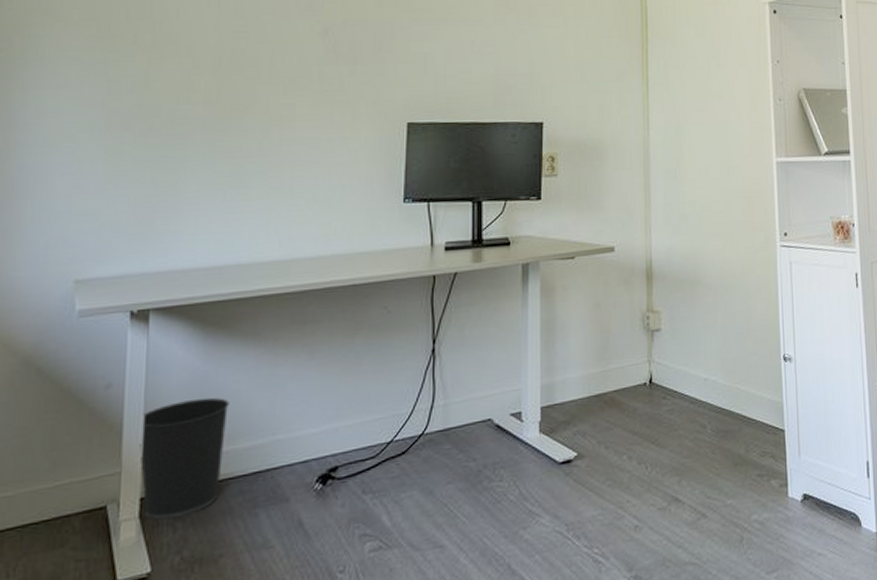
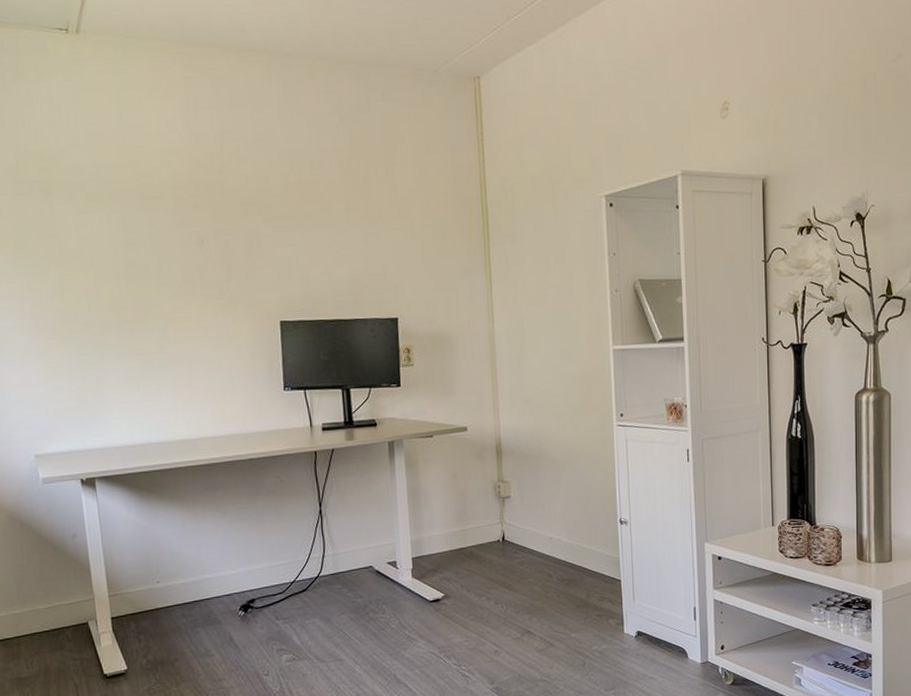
wastebasket: present [139,397,230,520] -> none [103,545,168,633]

